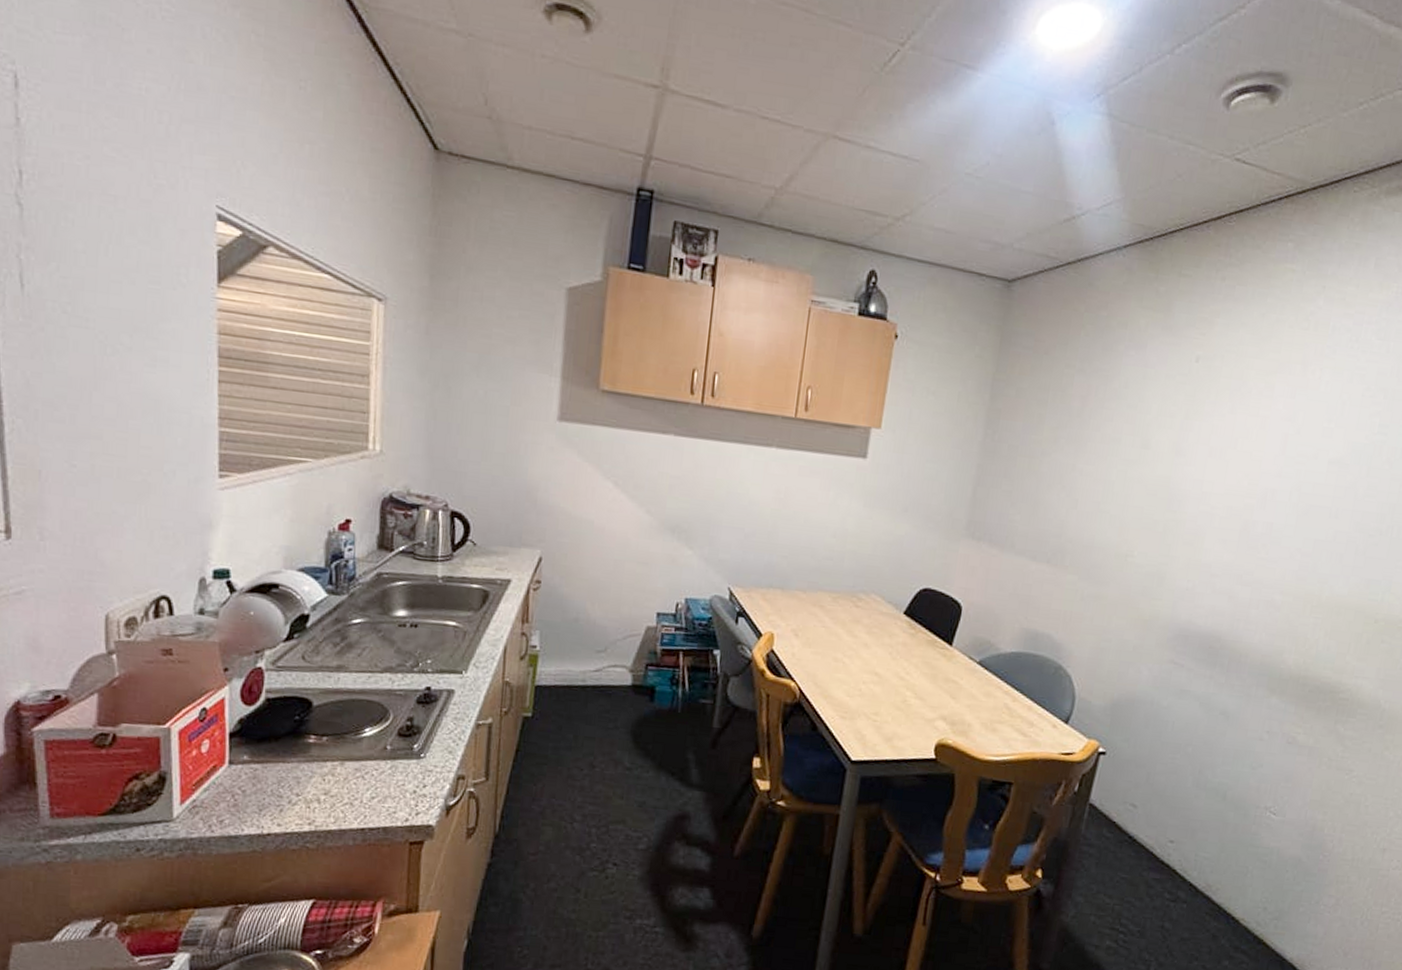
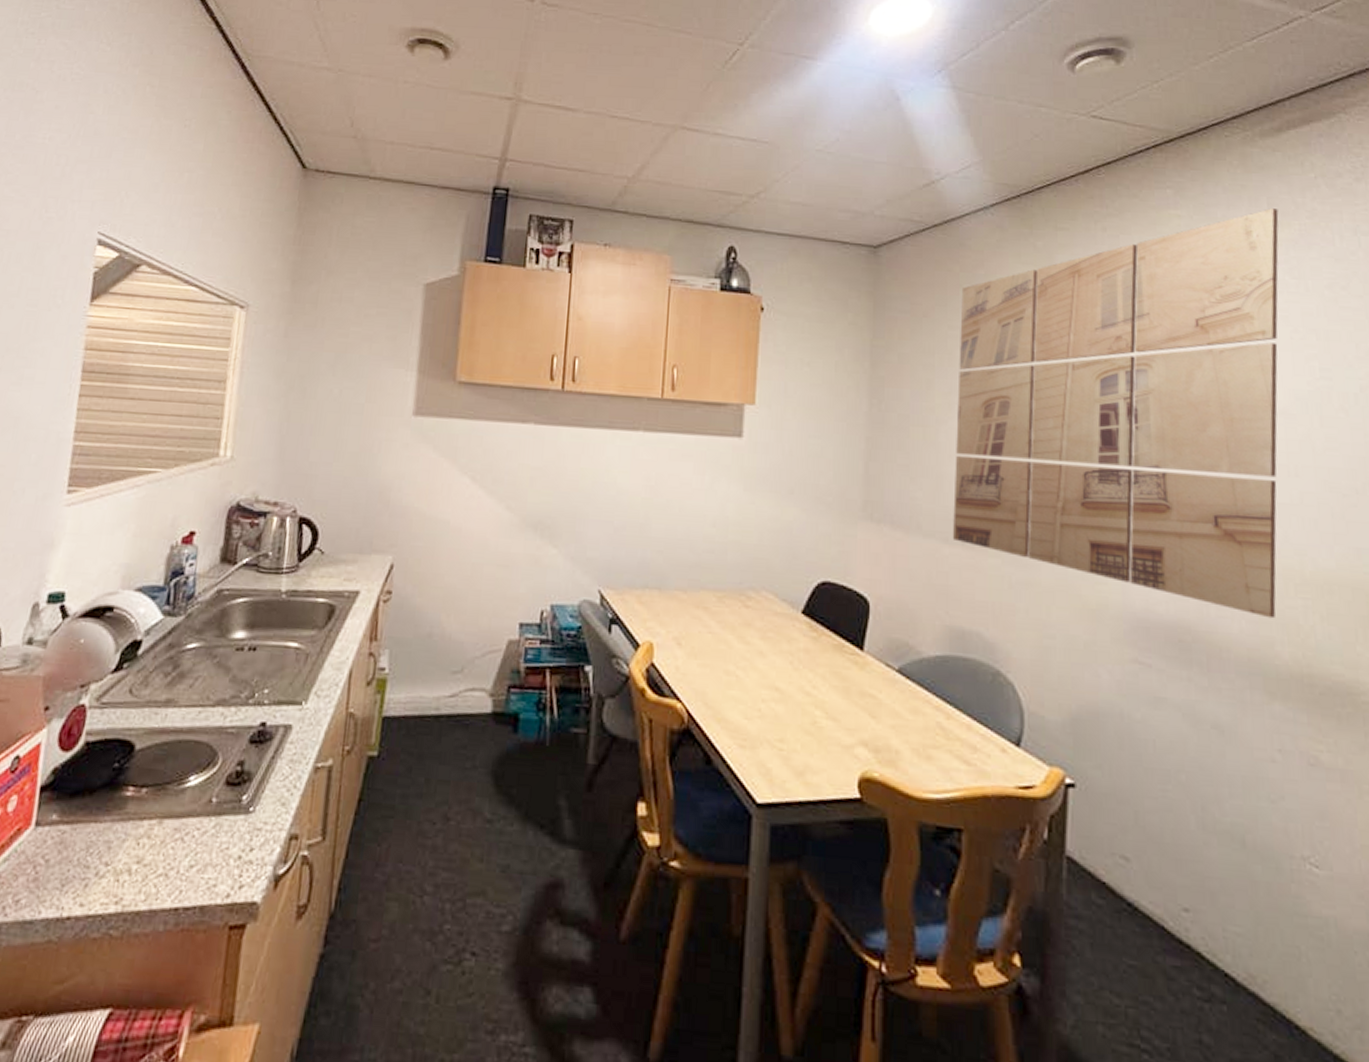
wall art: none [1039,269,1383,633] -> present [952,208,1279,619]

